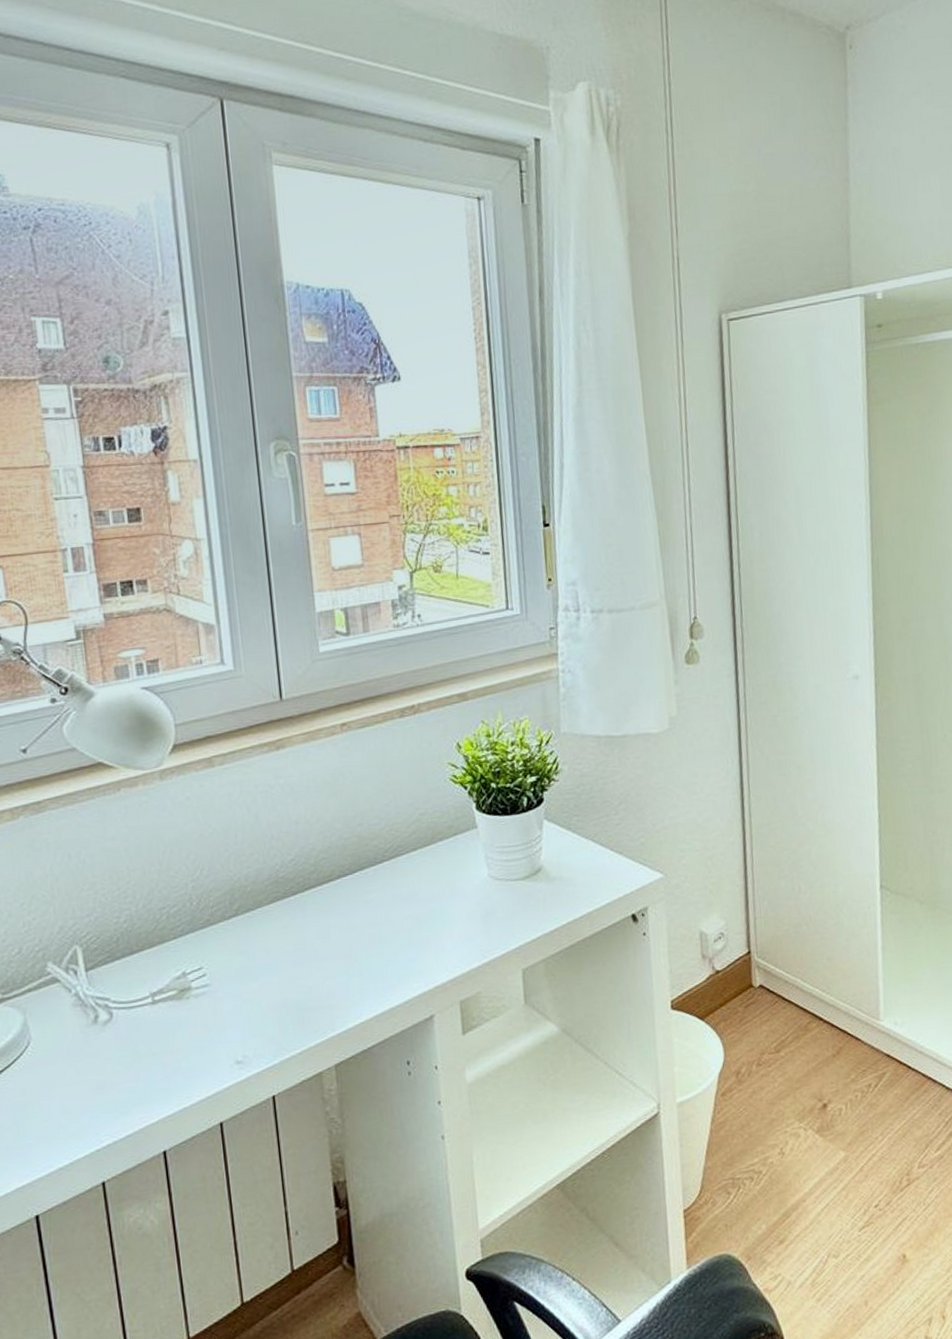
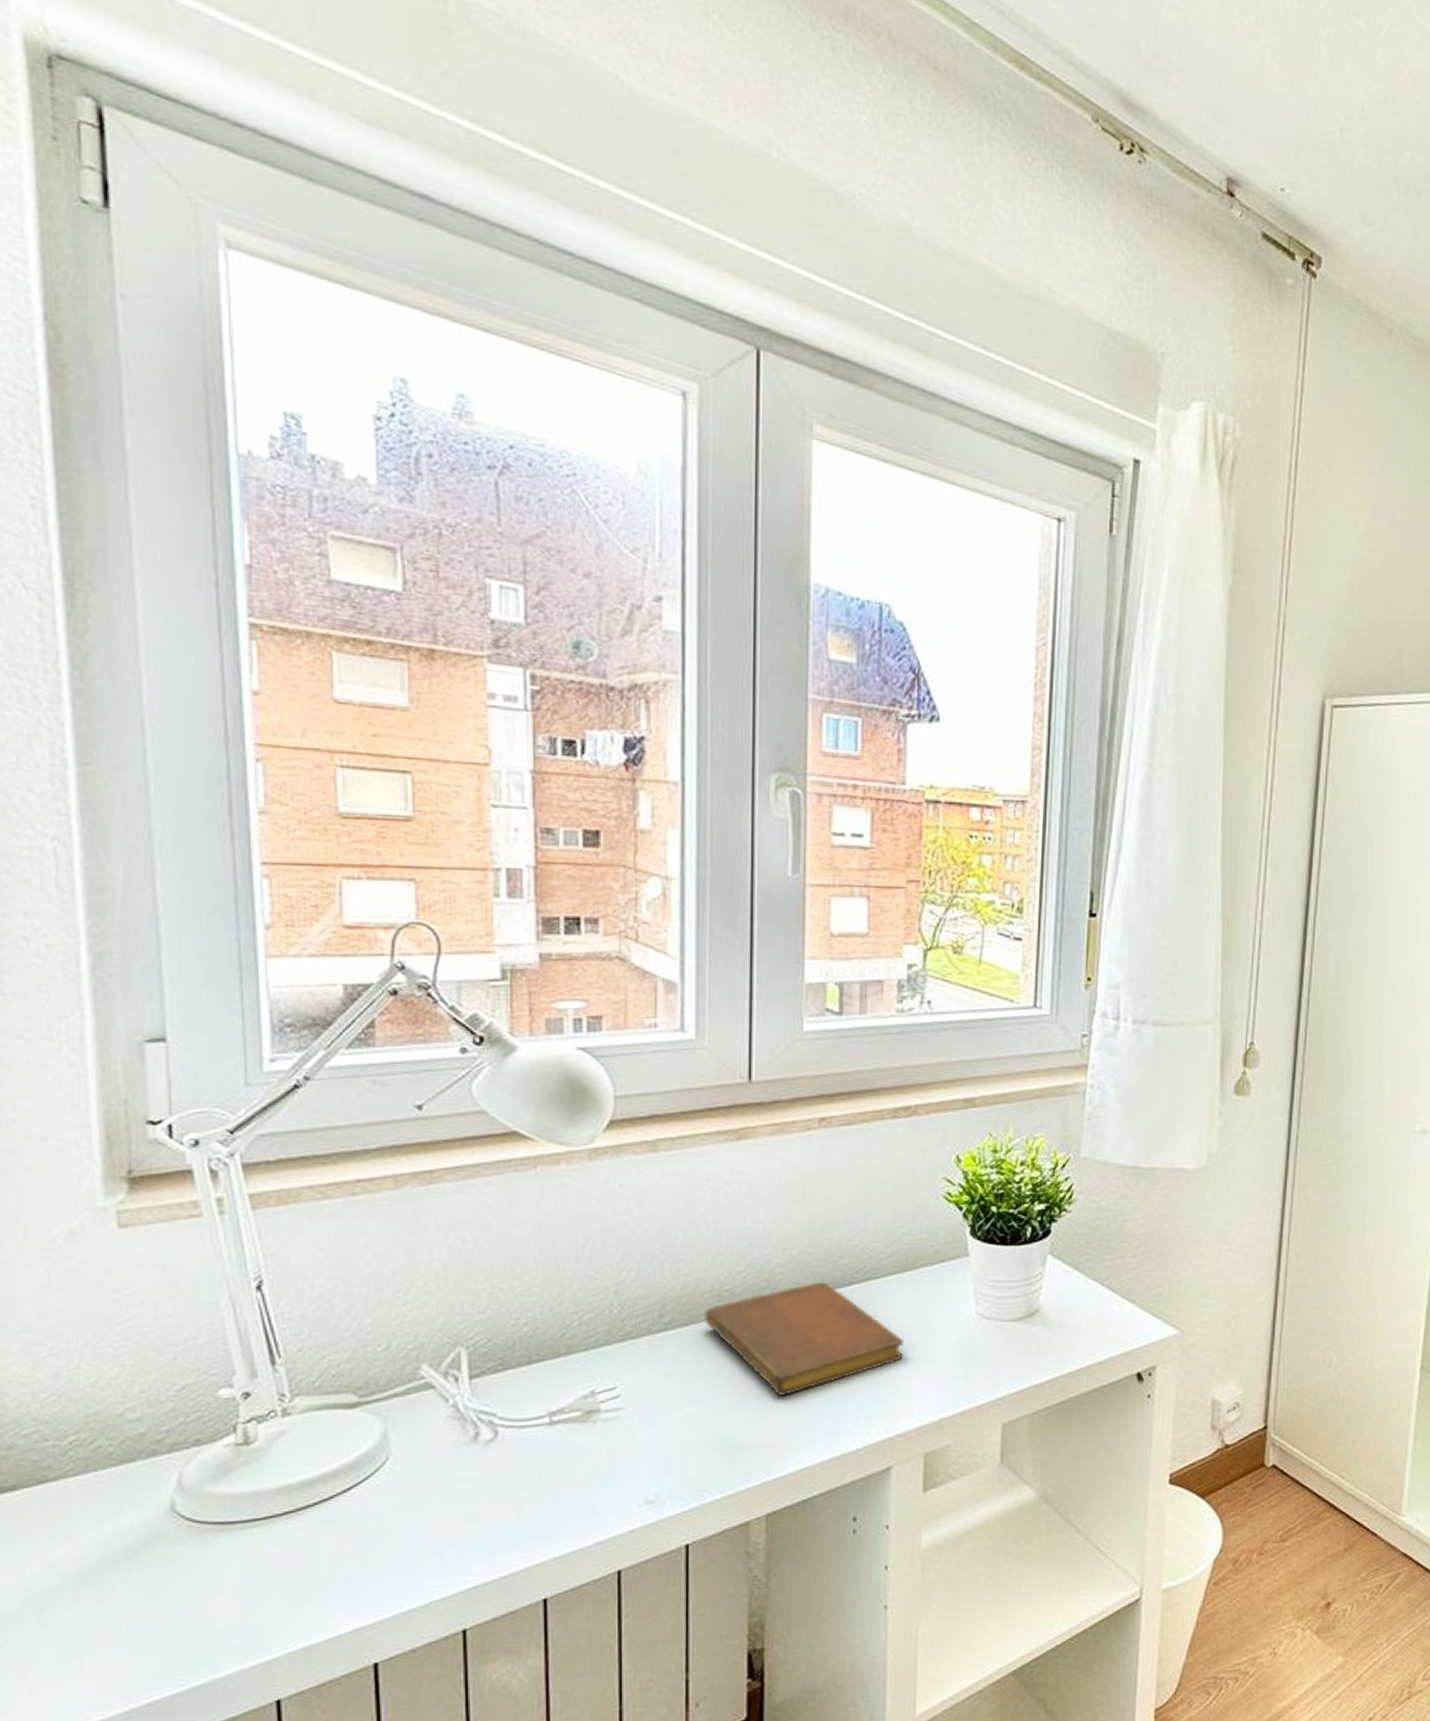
notebook: none [266,862,432,963] -> present [705,1282,905,1397]

